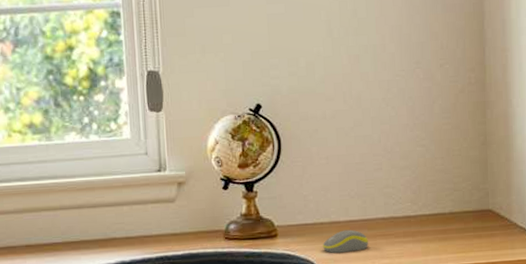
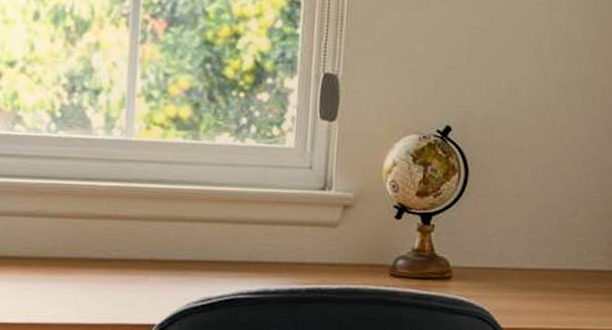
computer mouse: present [323,229,368,254] -> none [502,279,554,305]

